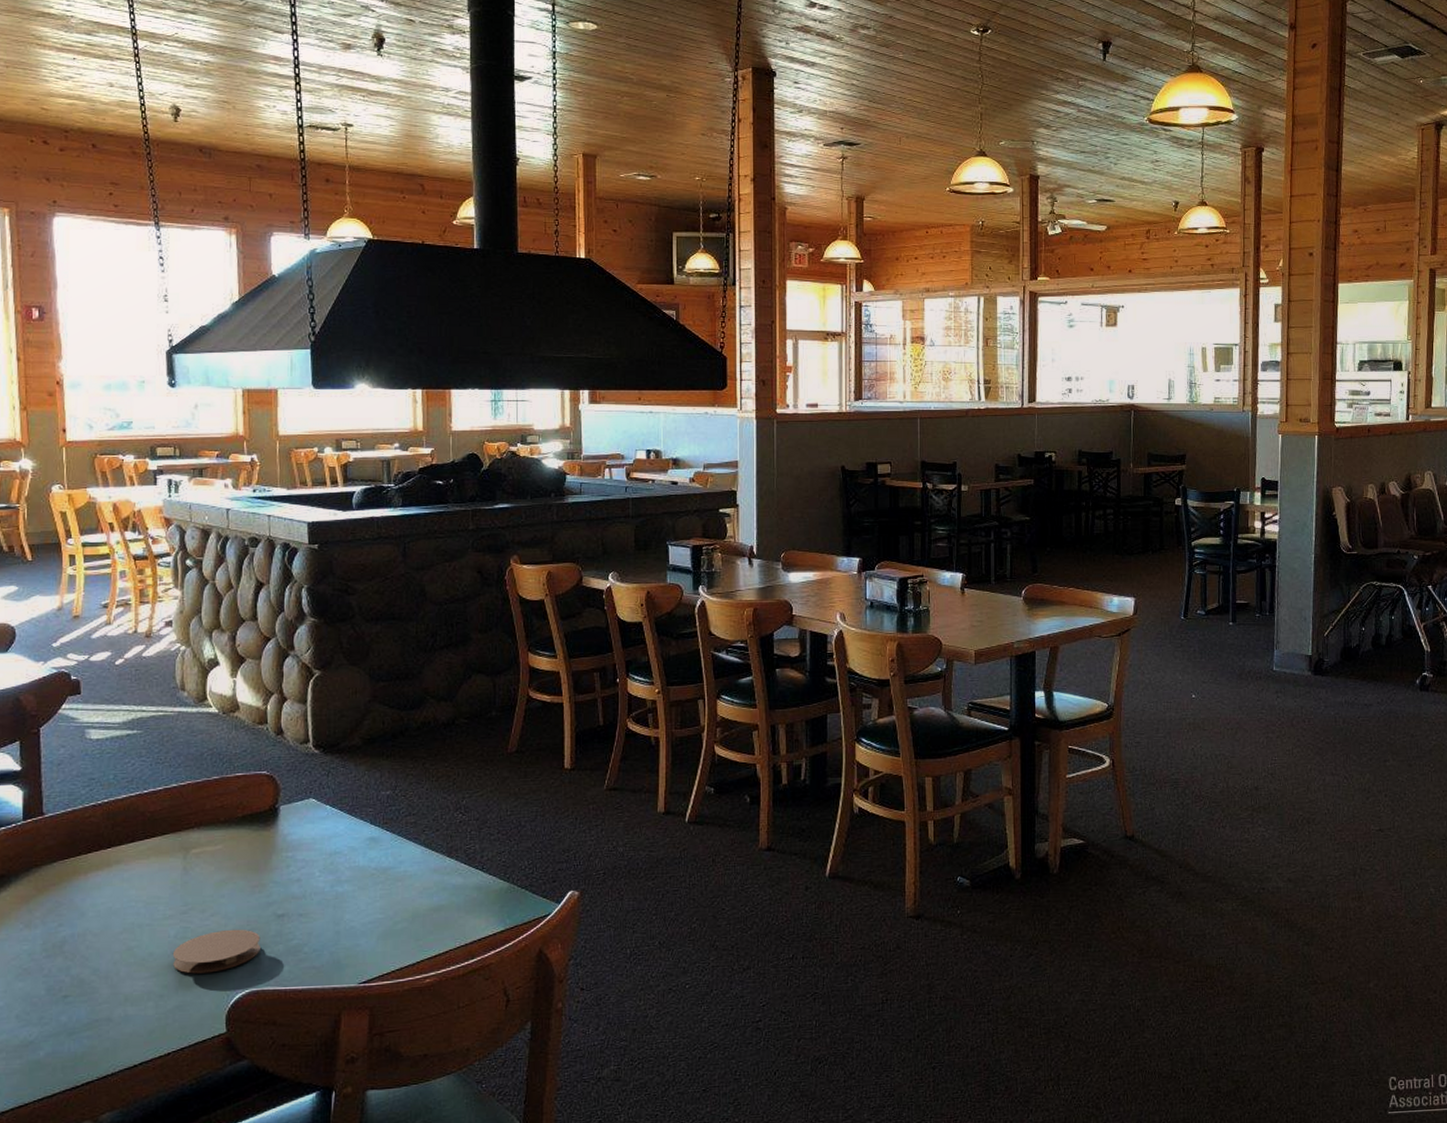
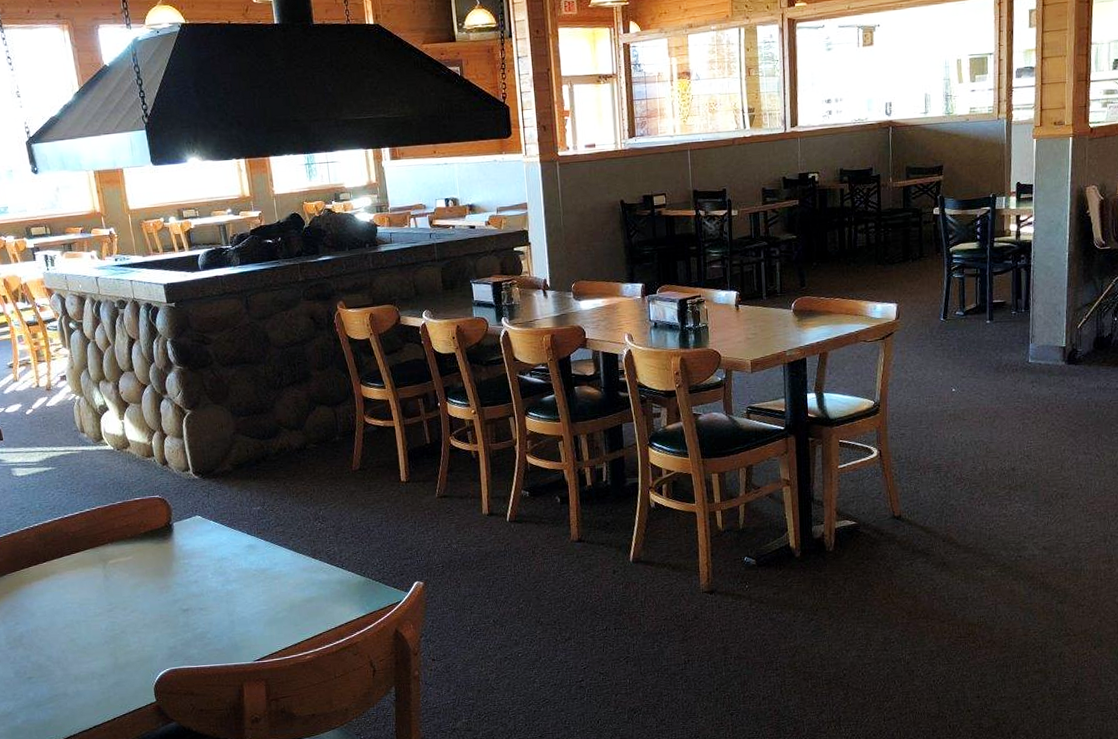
coaster: present [172,929,261,974] -> none [106,621,174,658]

